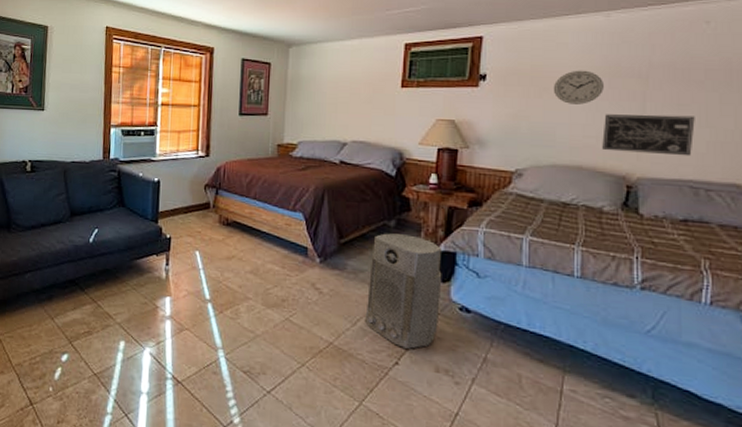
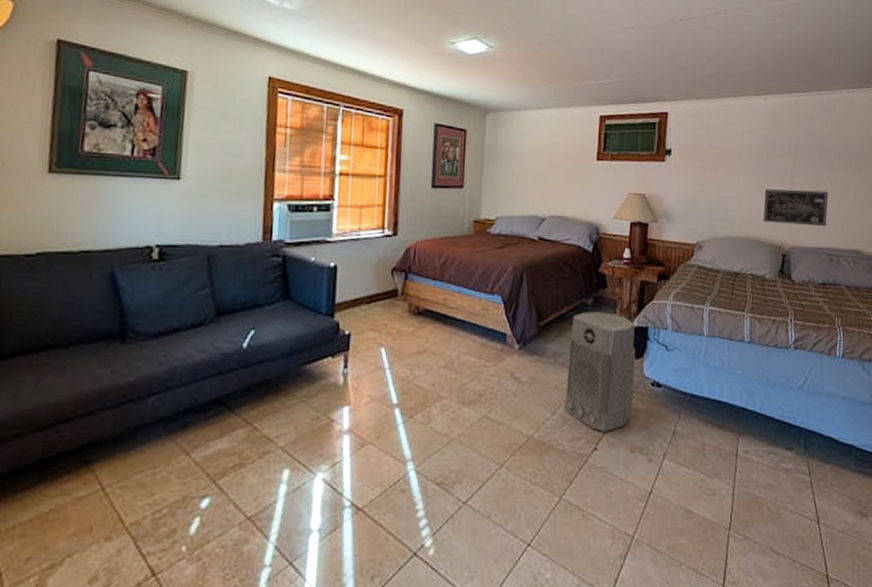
wall clock: present [553,70,604,105] -> none [725,148,763,180]

